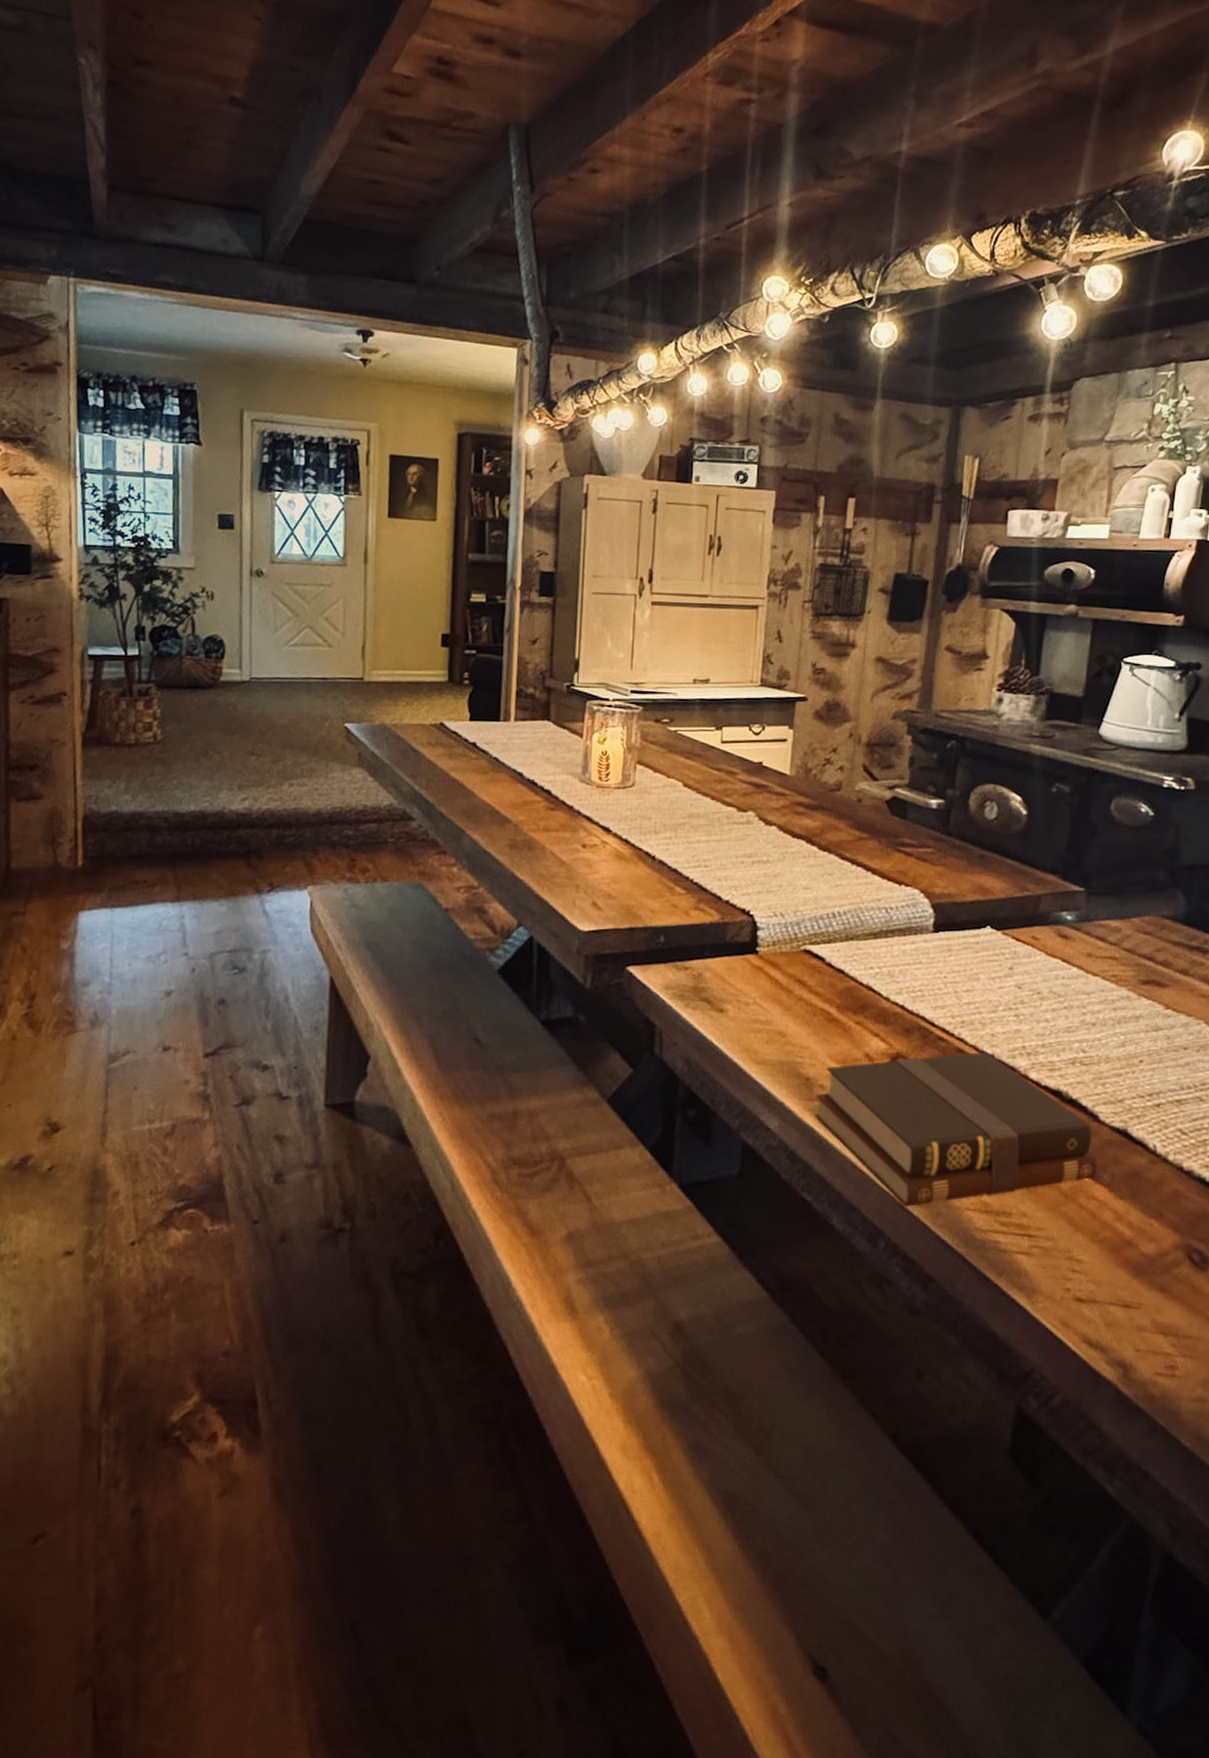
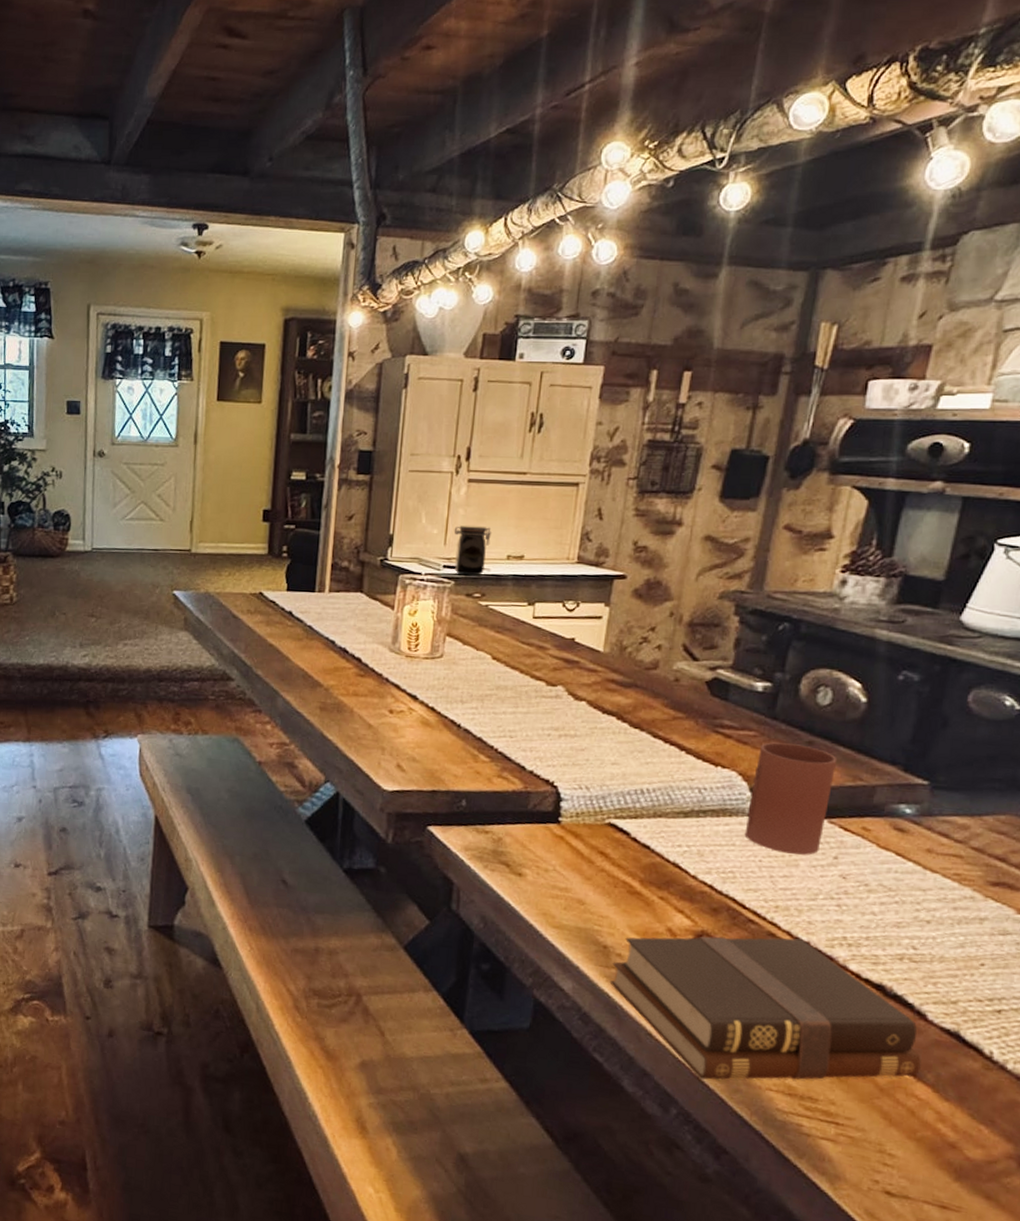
jar: none [640,648,677,701] -> present [454,525,491,576]
cup: none [929,858,1006,969] -> present [744,742,838,856]

